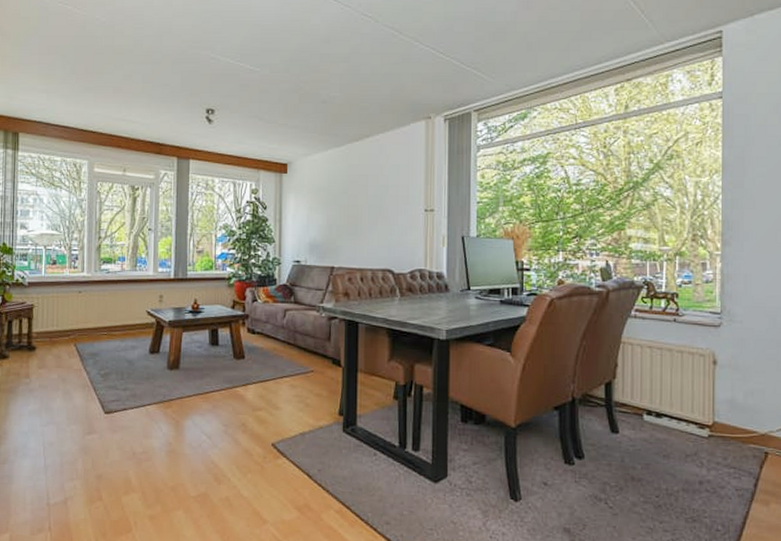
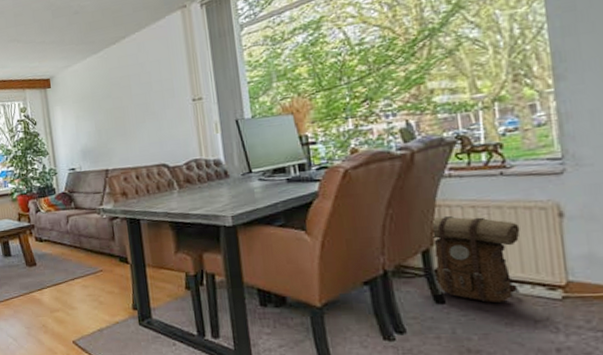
backpack: none [613,352,683,436] -> present [431,216,520,303]

